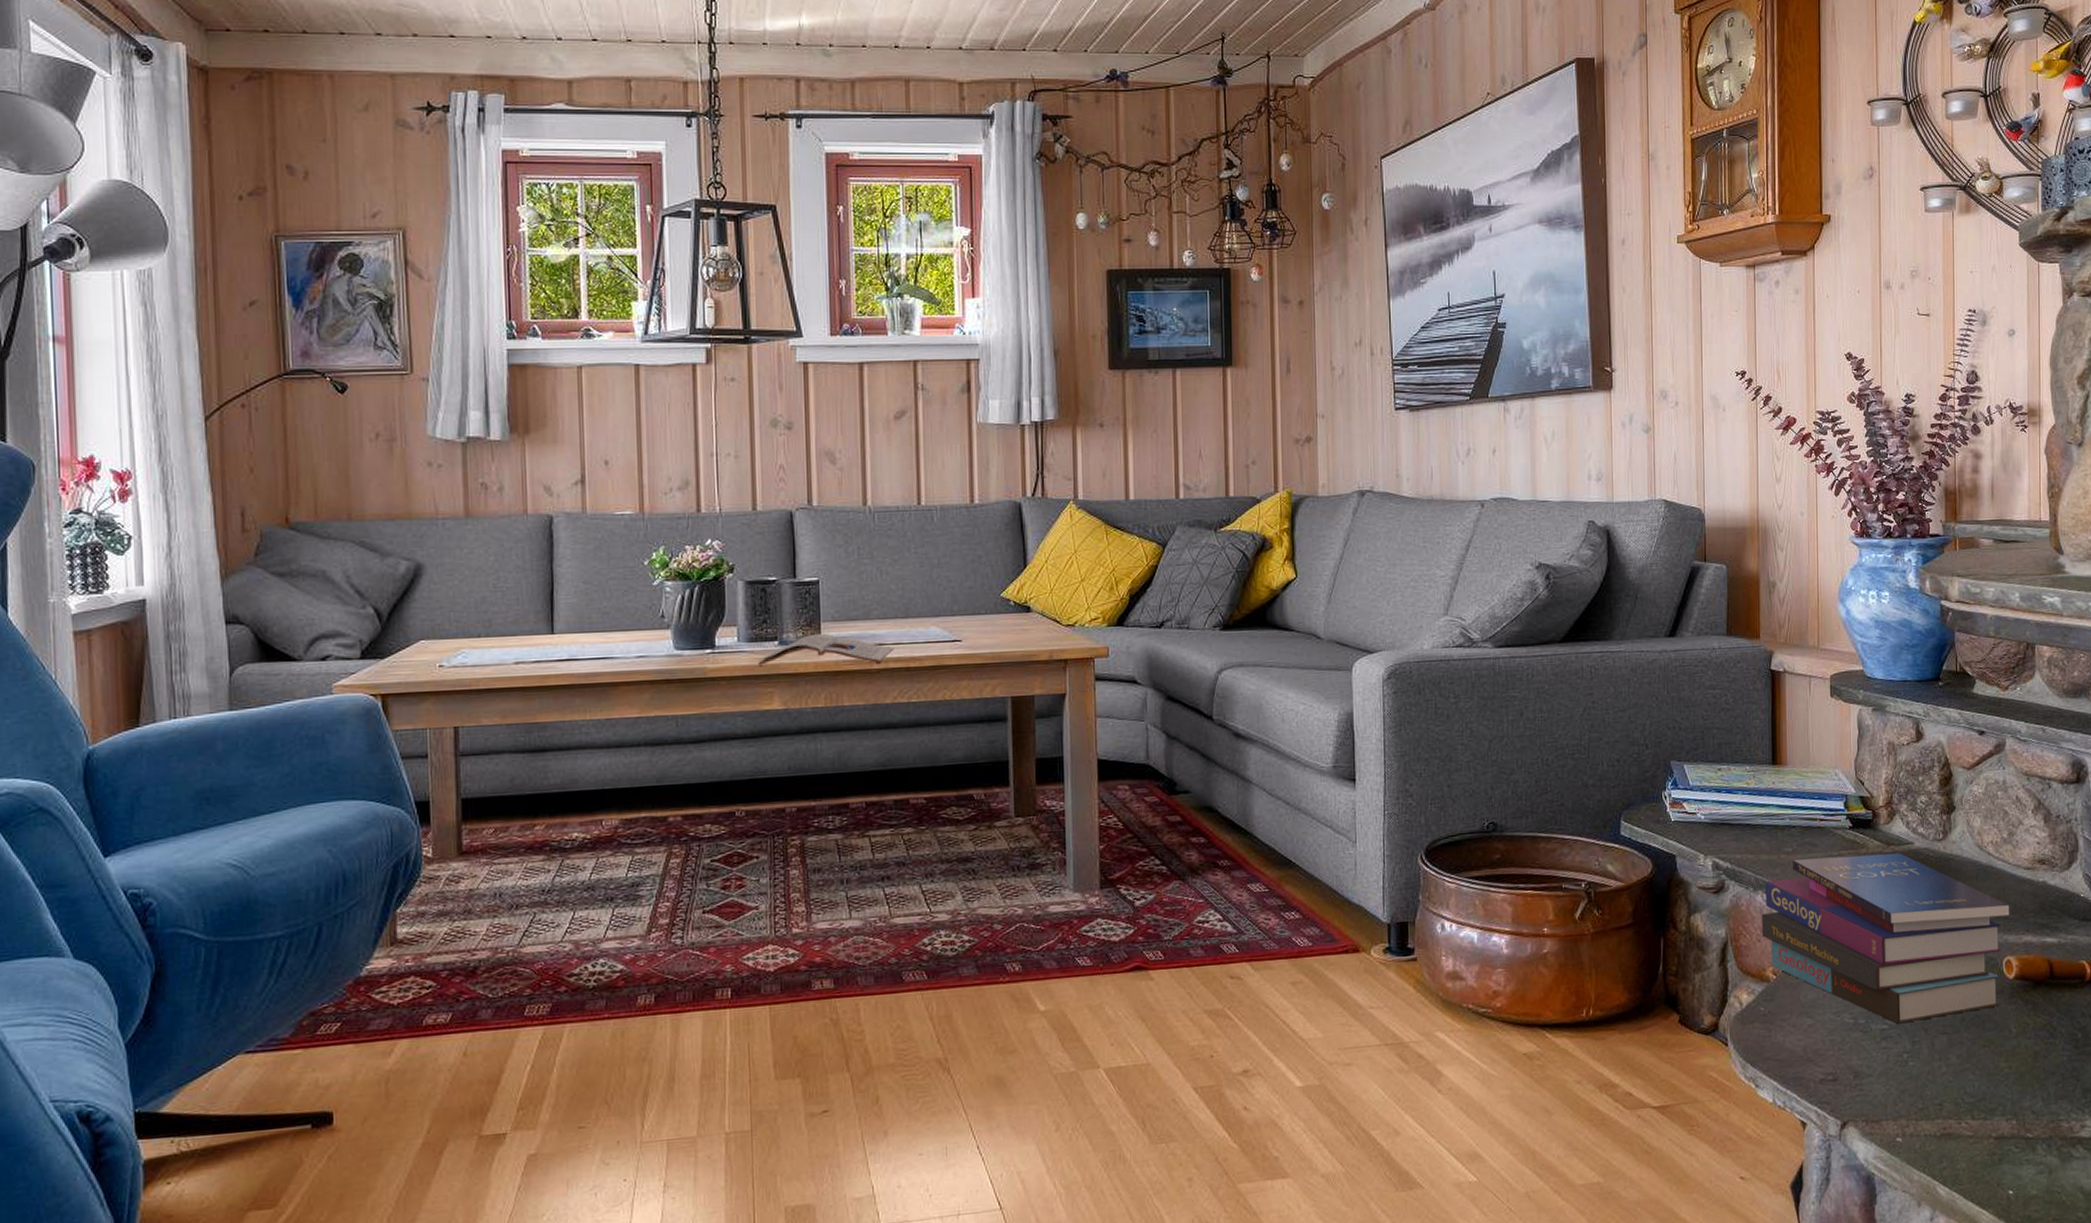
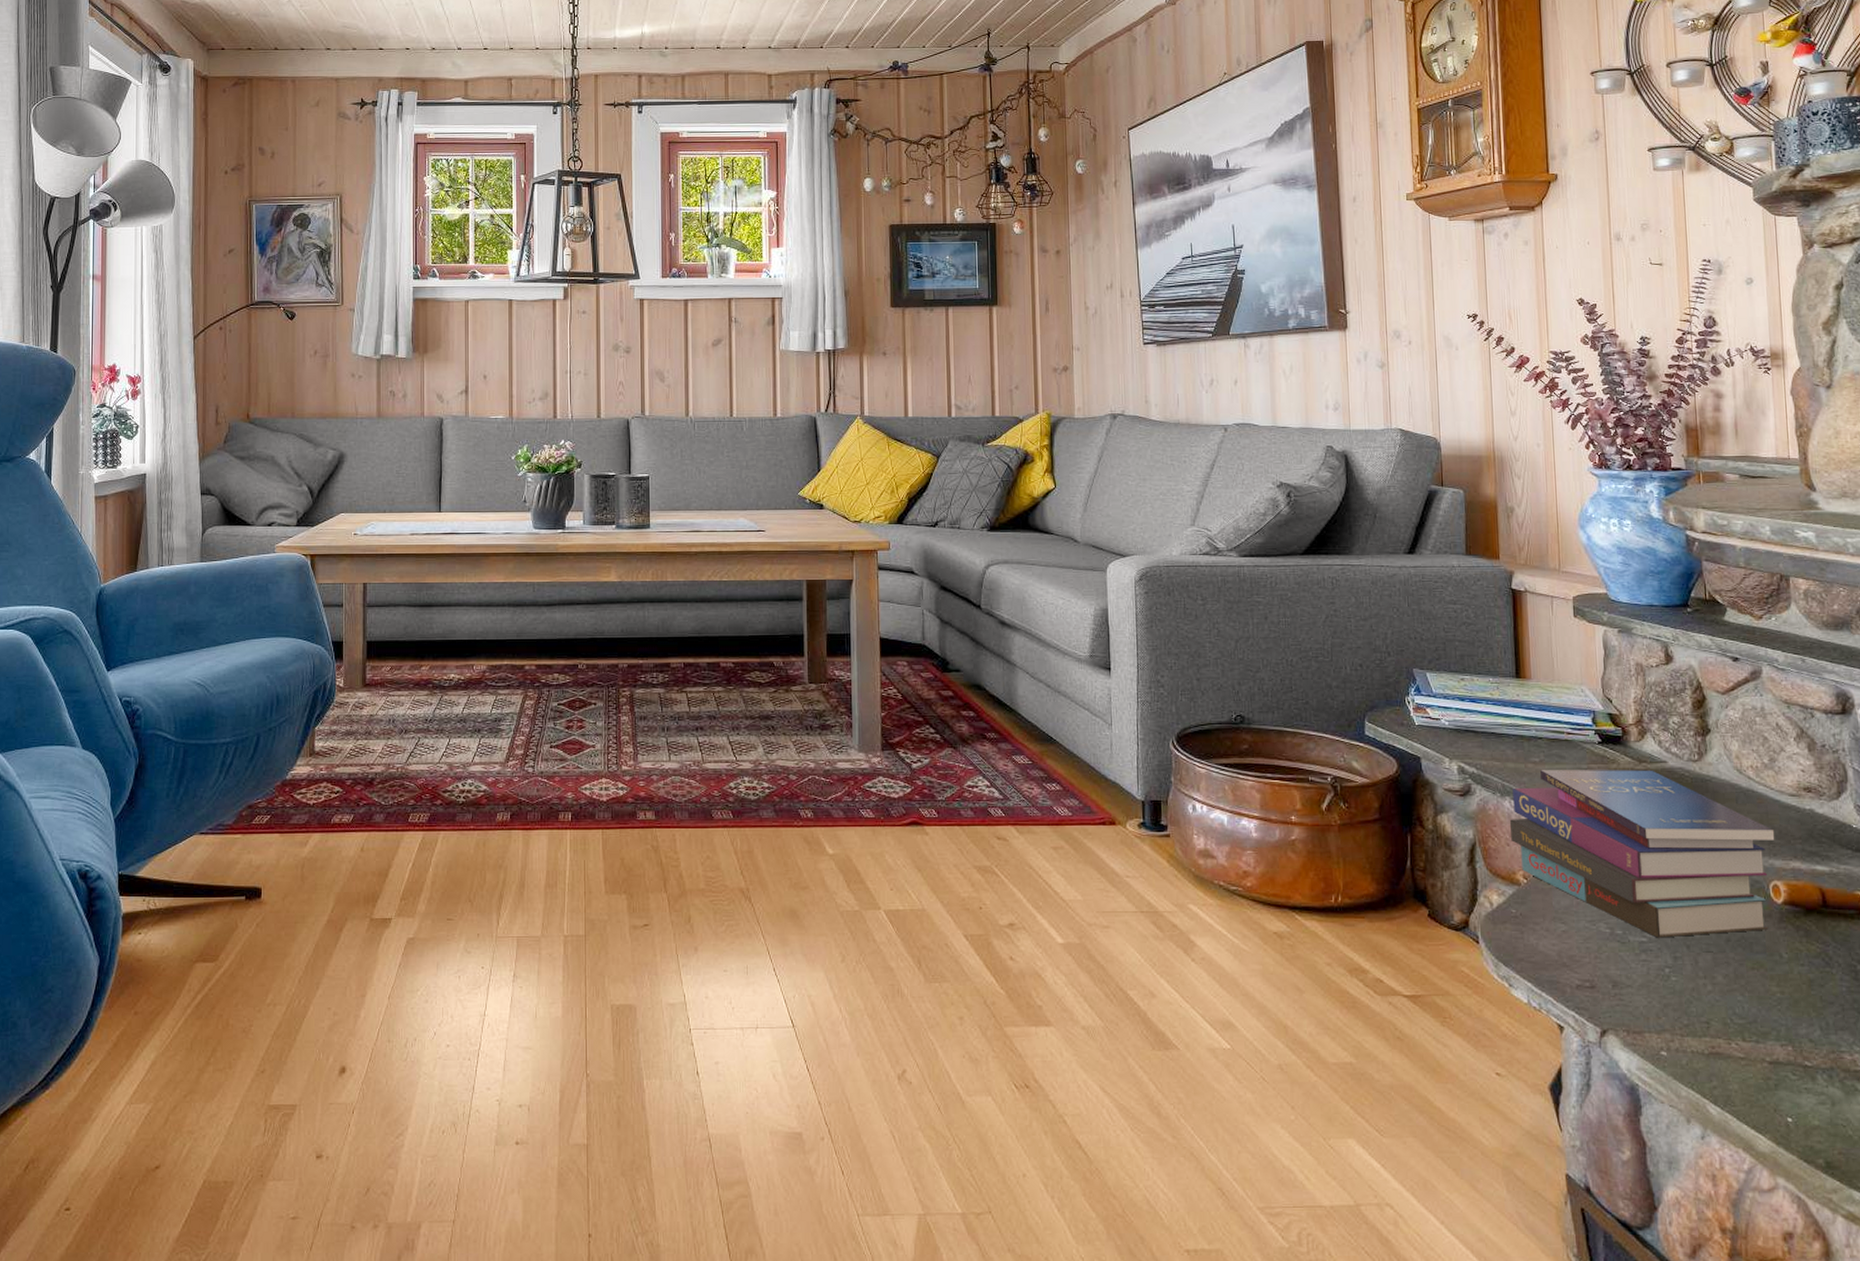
magazine: present [757,633,894,665] -> none [599,520,709,546]

